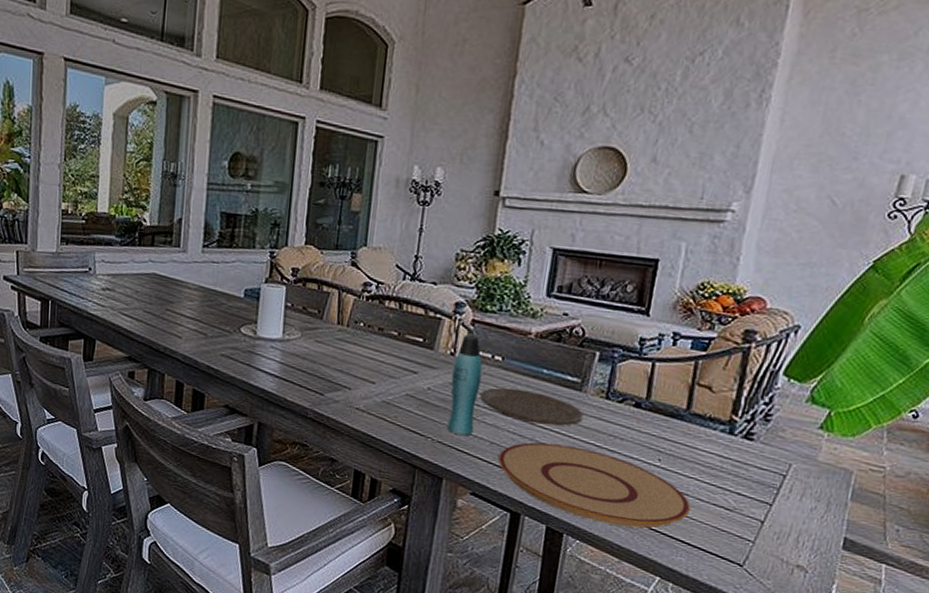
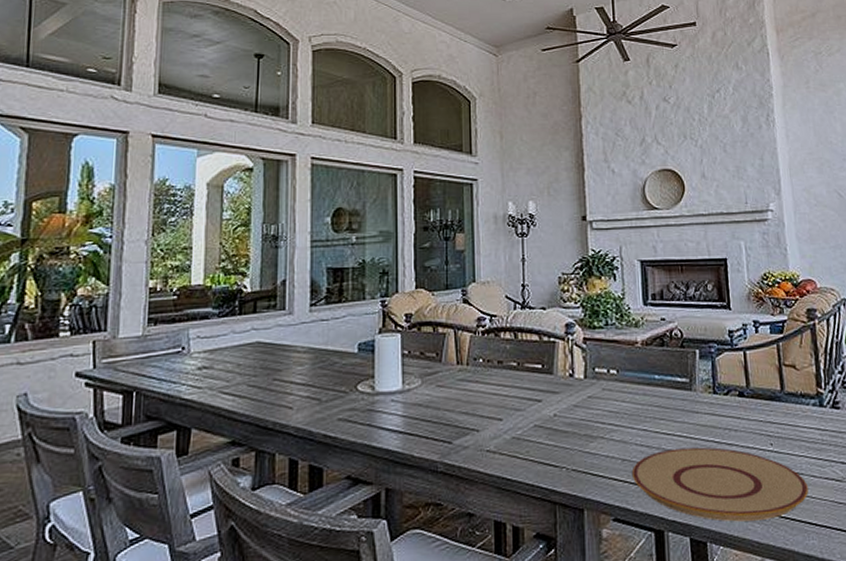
bottle: present [446,335,483,436] -> none [574,353,604,459]
plate: present [480,387,584,426] -> none [604,398,699,432]

